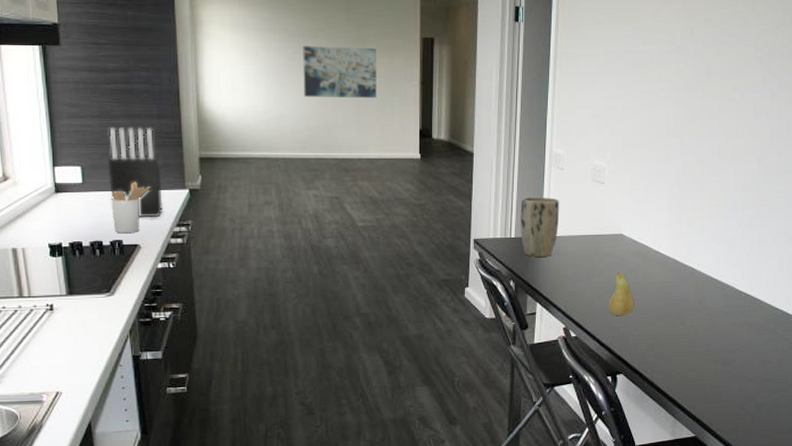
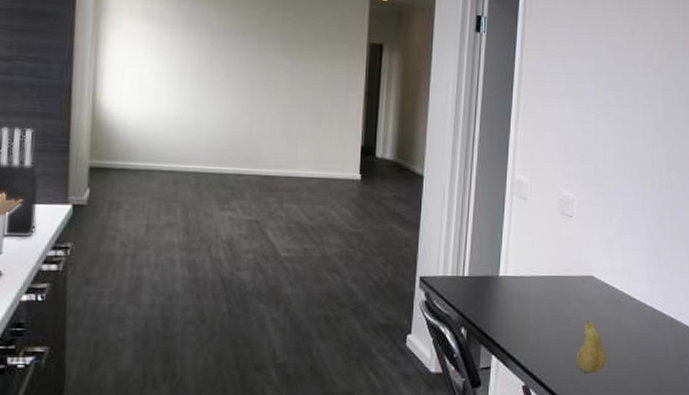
wall art: present [303,46,377,98] -> none [225,44,315,107]
plant pot: present [520,196,560,257] -> none [475,228,522,300]

